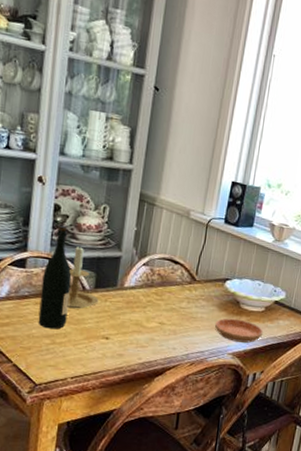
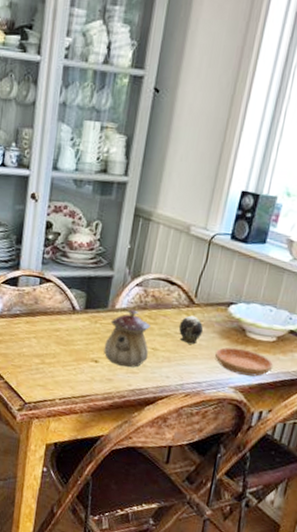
wine bottle: present [38,225,72,329] -> none [28,243,62,349]
candle holder: present [67,245,99,309] -> none [57,264,89,330]
teapot: none [114,287,157,342] -> present [103,309,150,368]
decorative egg: none [182,291,205,317] -> present [178,315,204,345]

